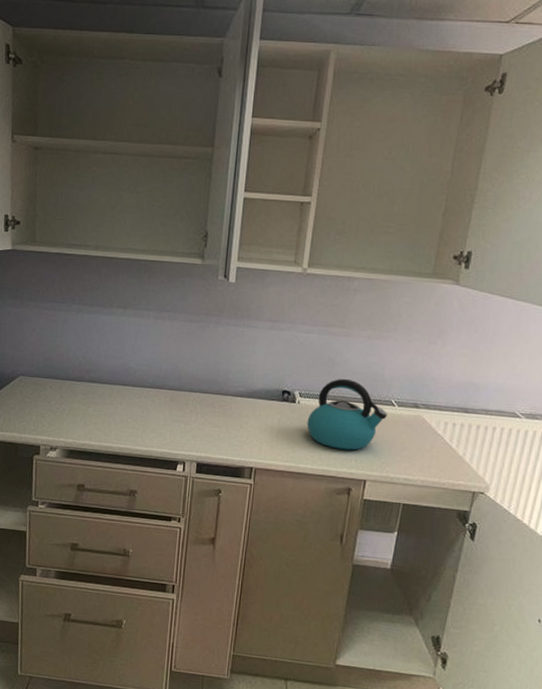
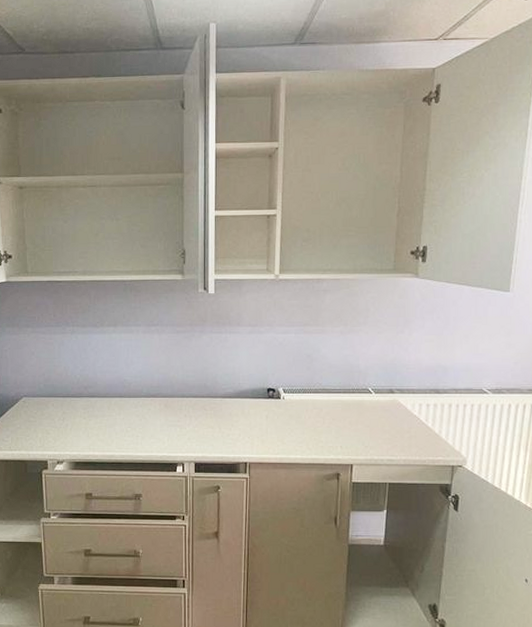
kettle: present [307,378,387,450] -> none [293,372,366,438]

